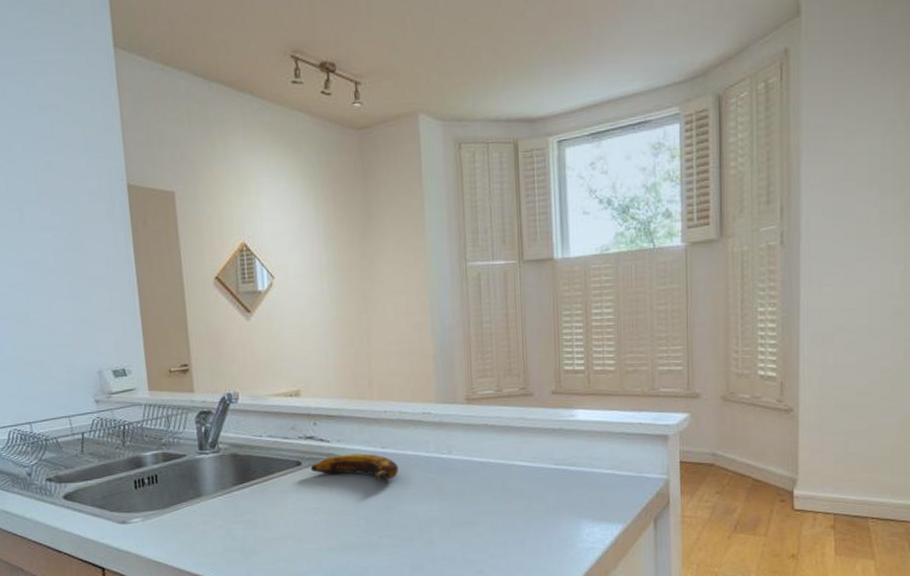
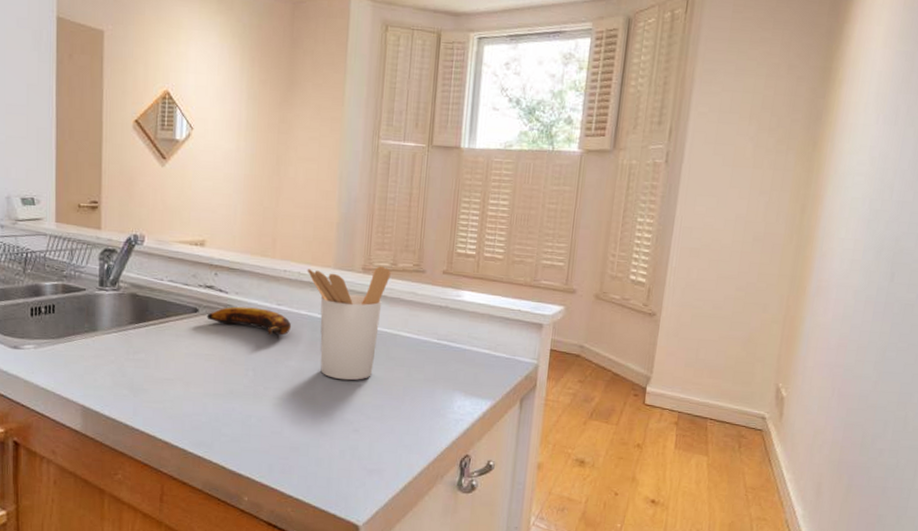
utensil holder: none [408,394,496,520] -> present [307,266,391,381]

